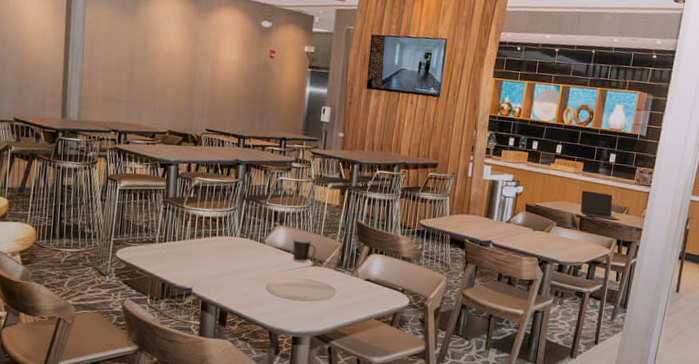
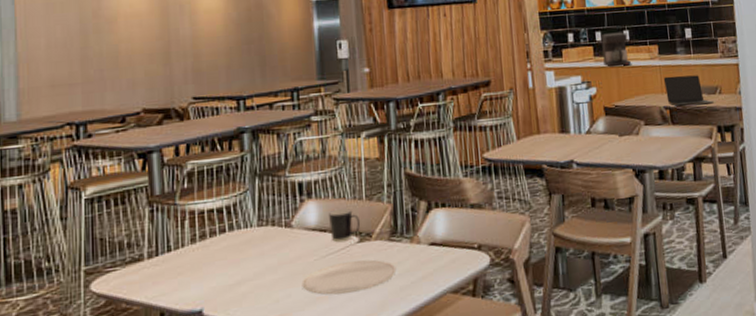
coffee maker: none [534,144,560,175] -> present [601,32,631,67]

